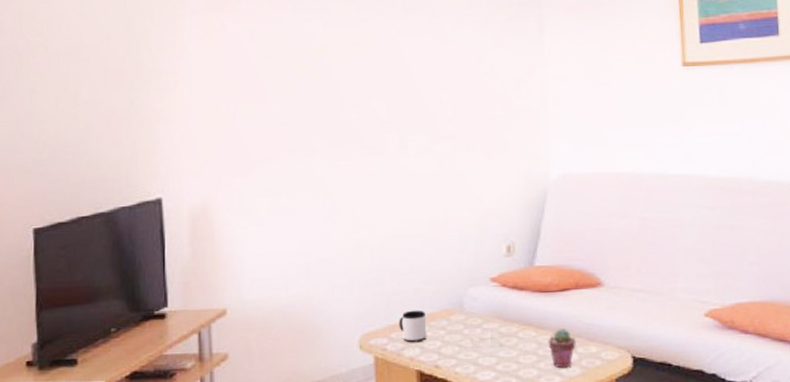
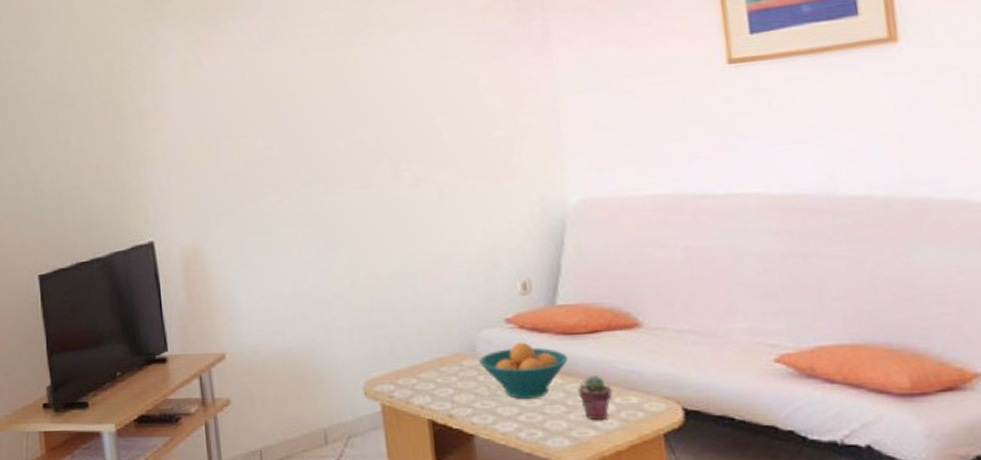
mug: present [398,310,427,343] -> none [405,354,438,390]
fruit bowl: none [465,299,541,350] -> present [479,342,568,399]

